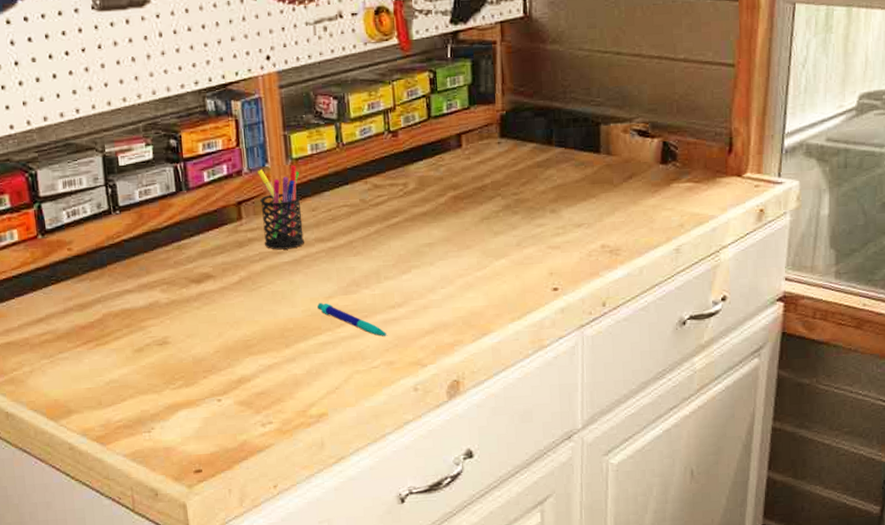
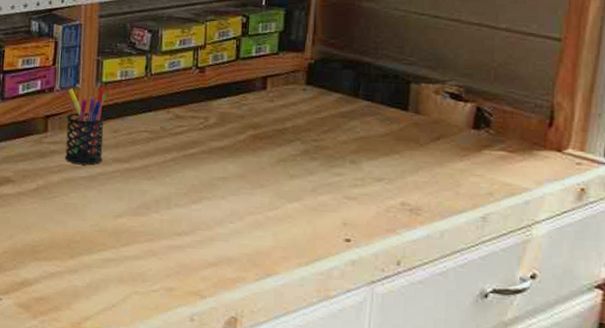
pen: present [317,303,388,337] -> none [106,220,171,262]

